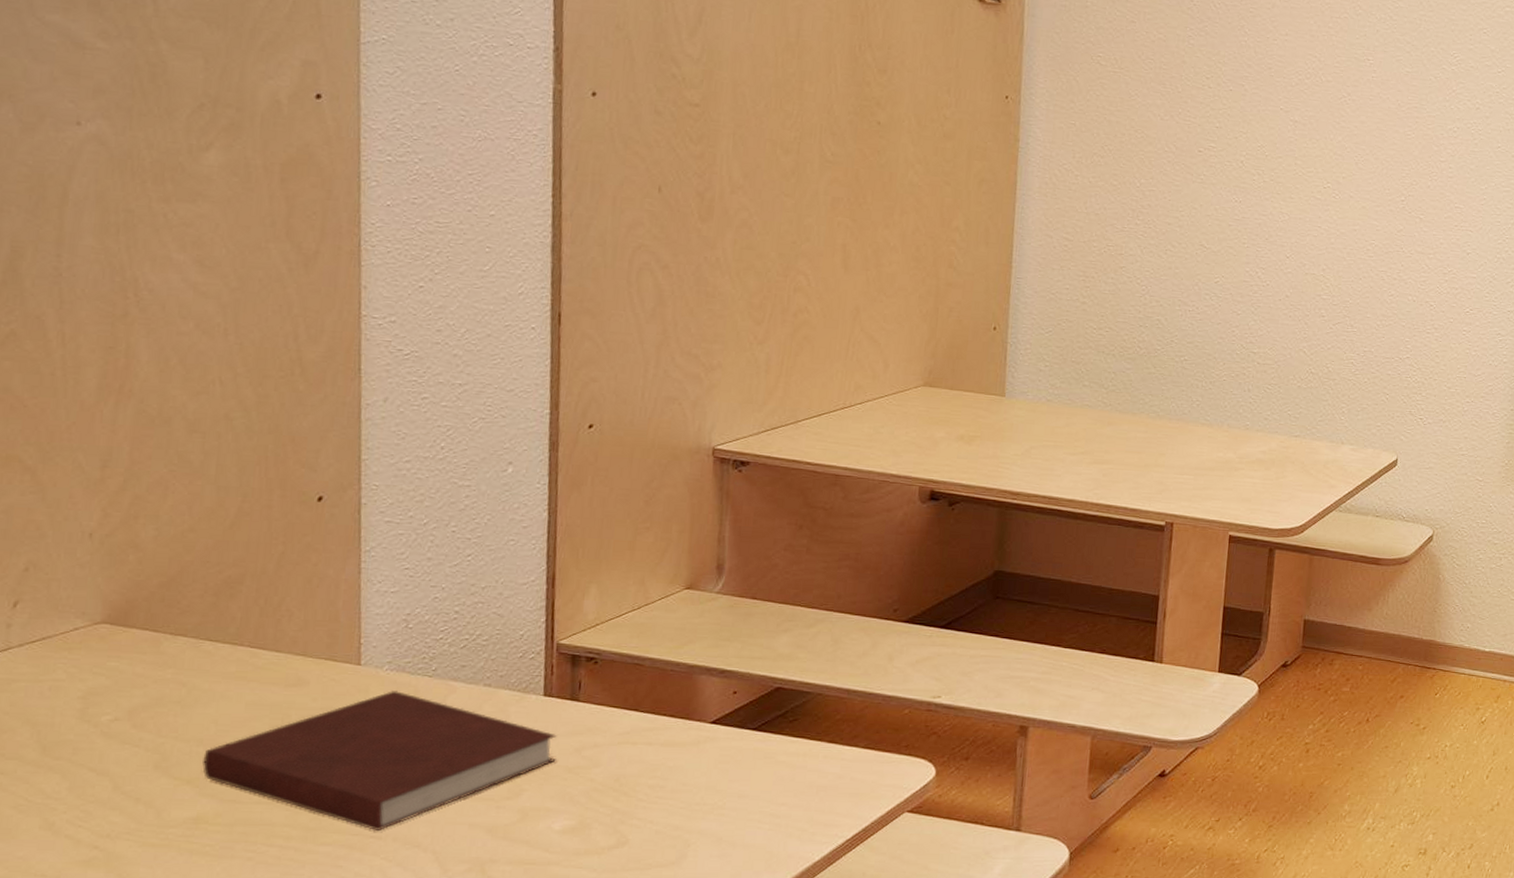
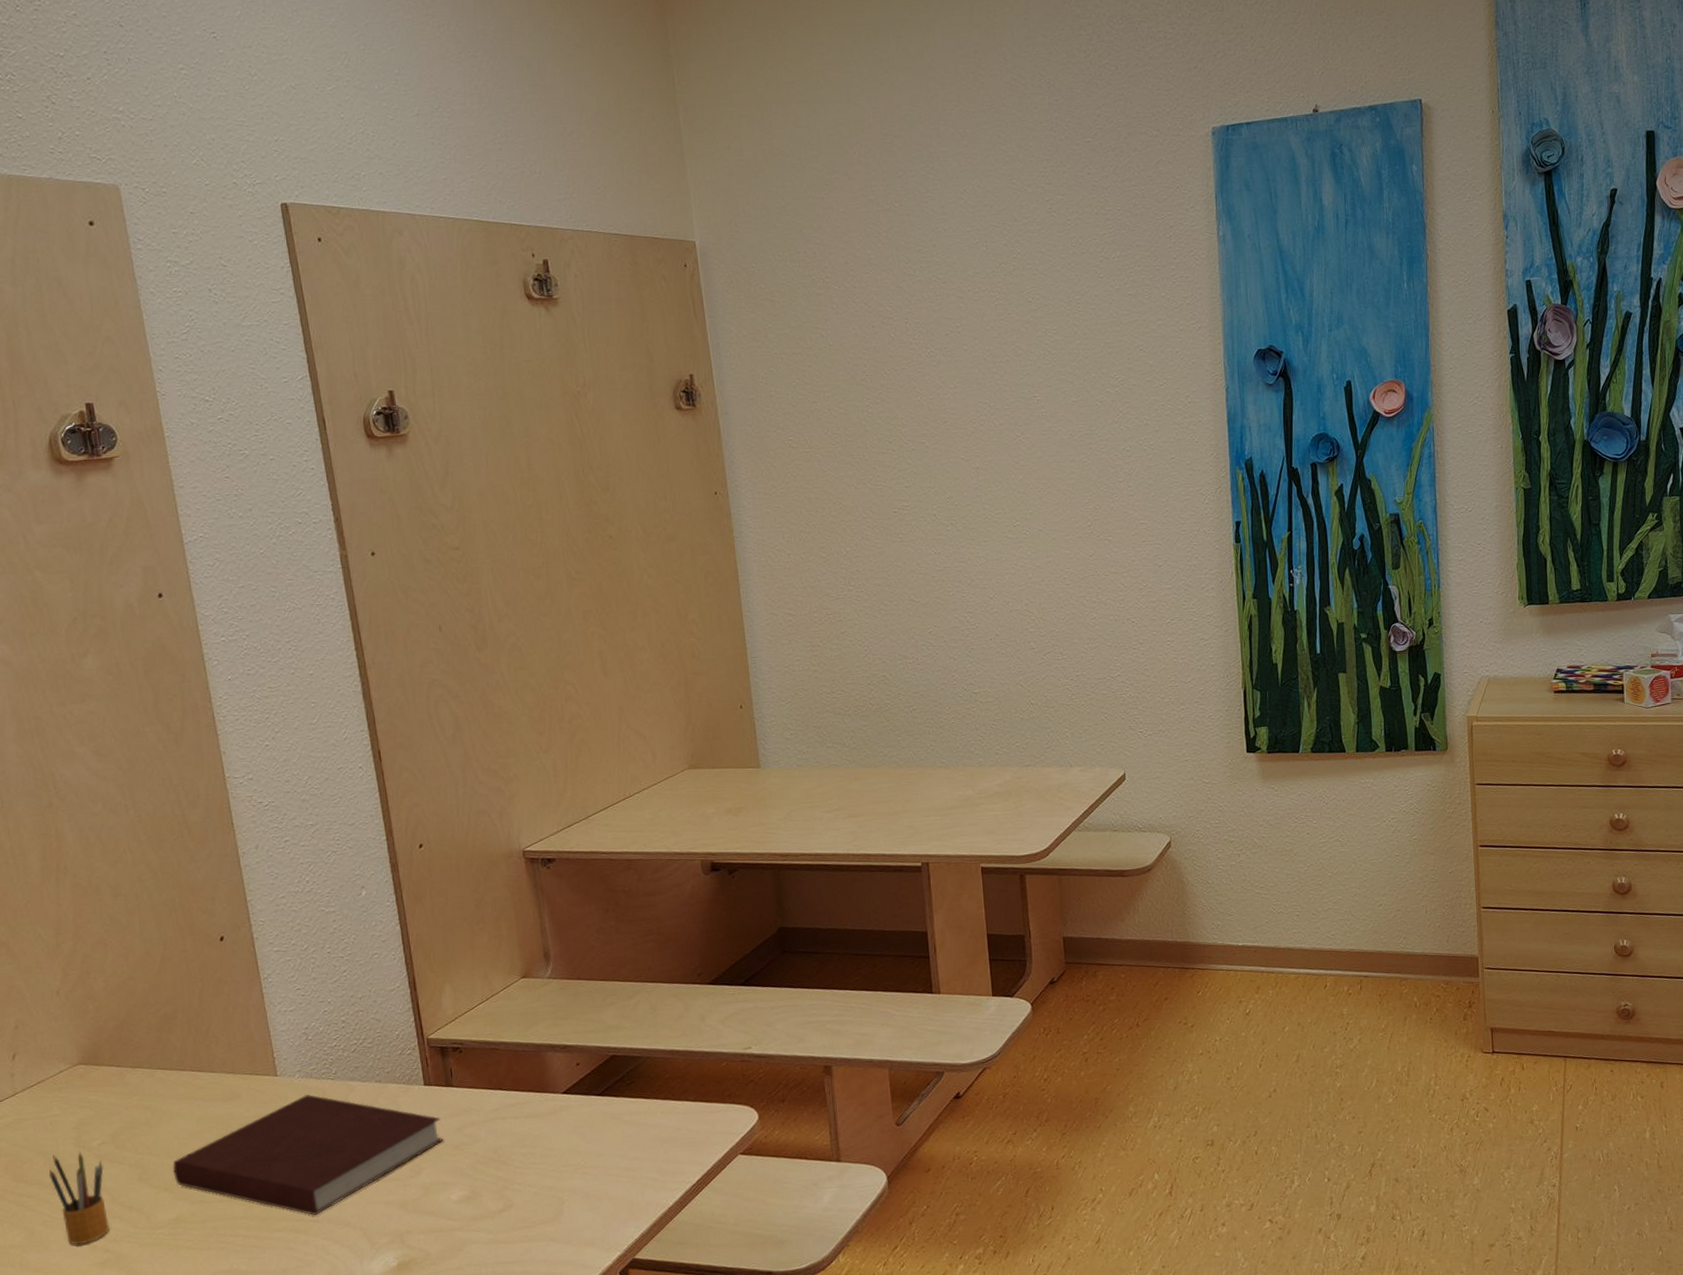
pencil box: none [34,725,111,837] -> present [49,1151,109,1245]

